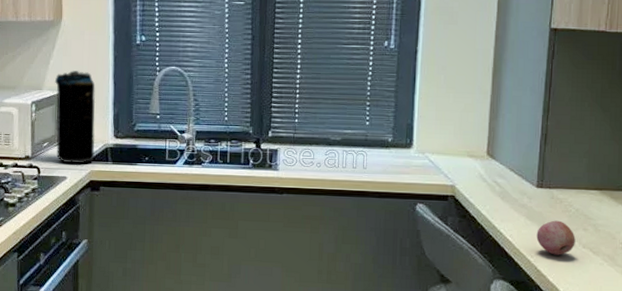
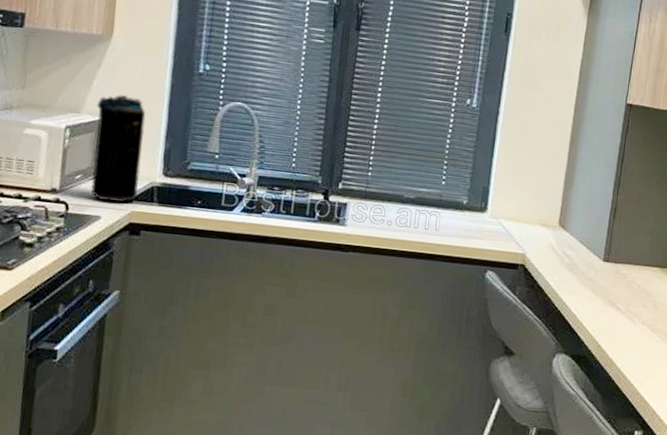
fruit: present [536,220,576,256] -> none [599,295,636,331]

